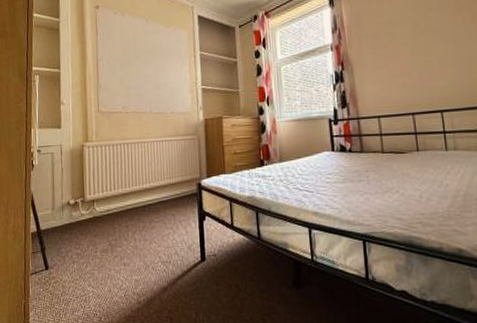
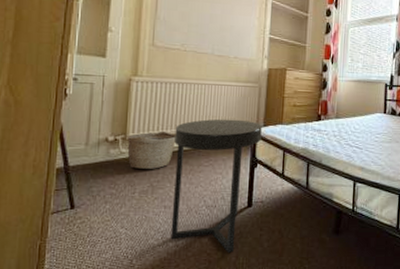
basket: none [86,190,127,229] -> present [127,130,176,169]
side table: none [125,173,206,310] -> present [170,119,262,254]

